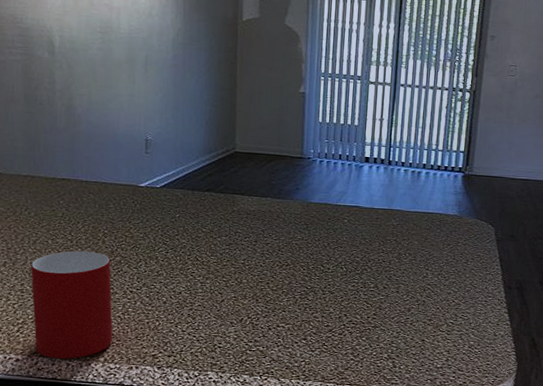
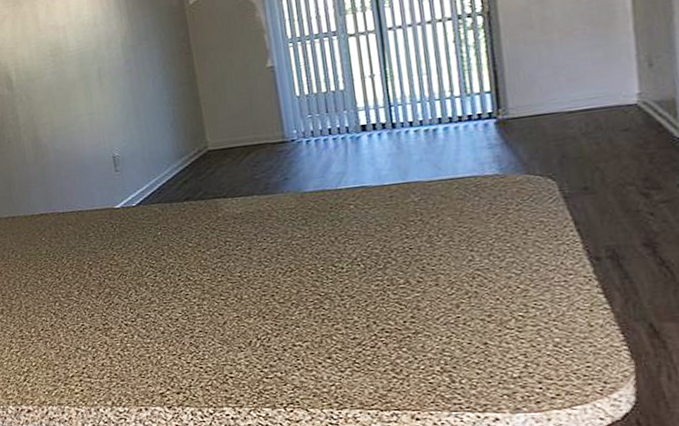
cup: present [31,251,113,359] -> none [26,286,117,407]

